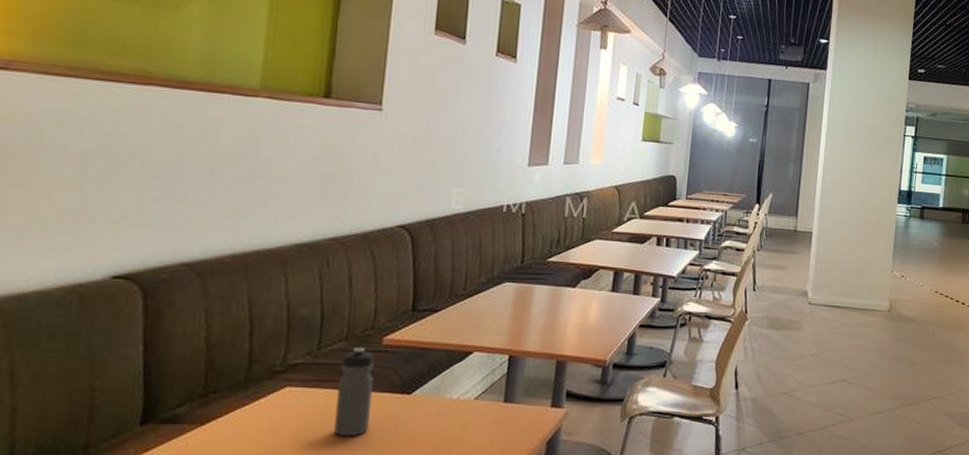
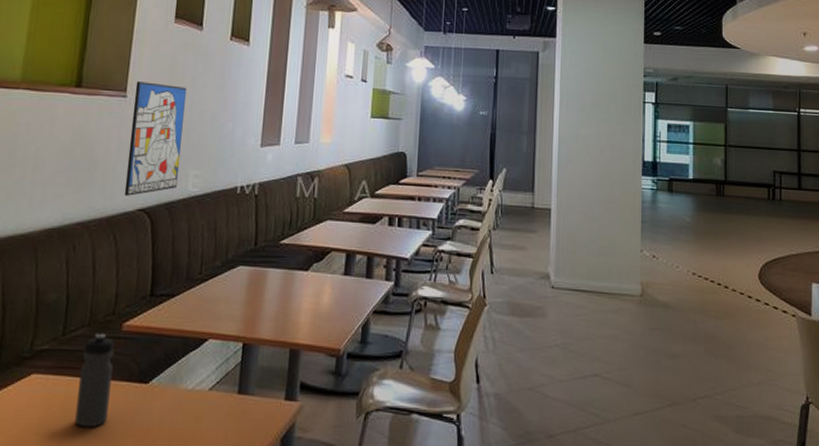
wall art: none [381,94,449,212] -> present [124,81,187,196]

